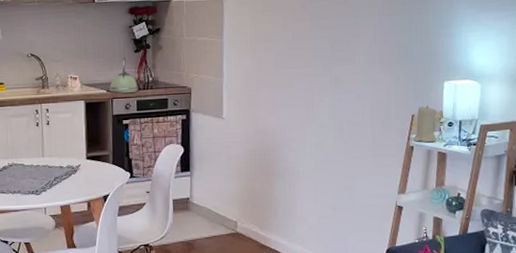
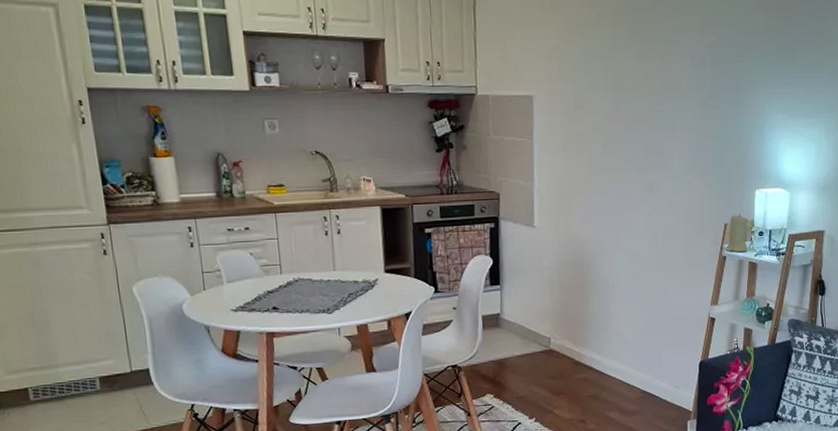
kettle: present [108,57,139,94] -> none [407,157,442,199]

